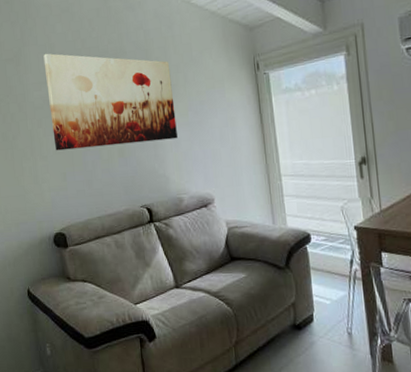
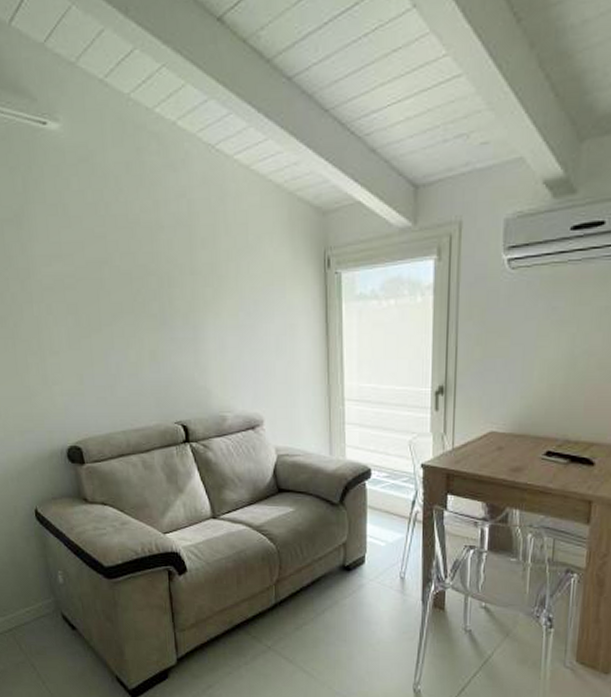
wall art: present [43,53,178,151] -> none [53,216,224,346]

